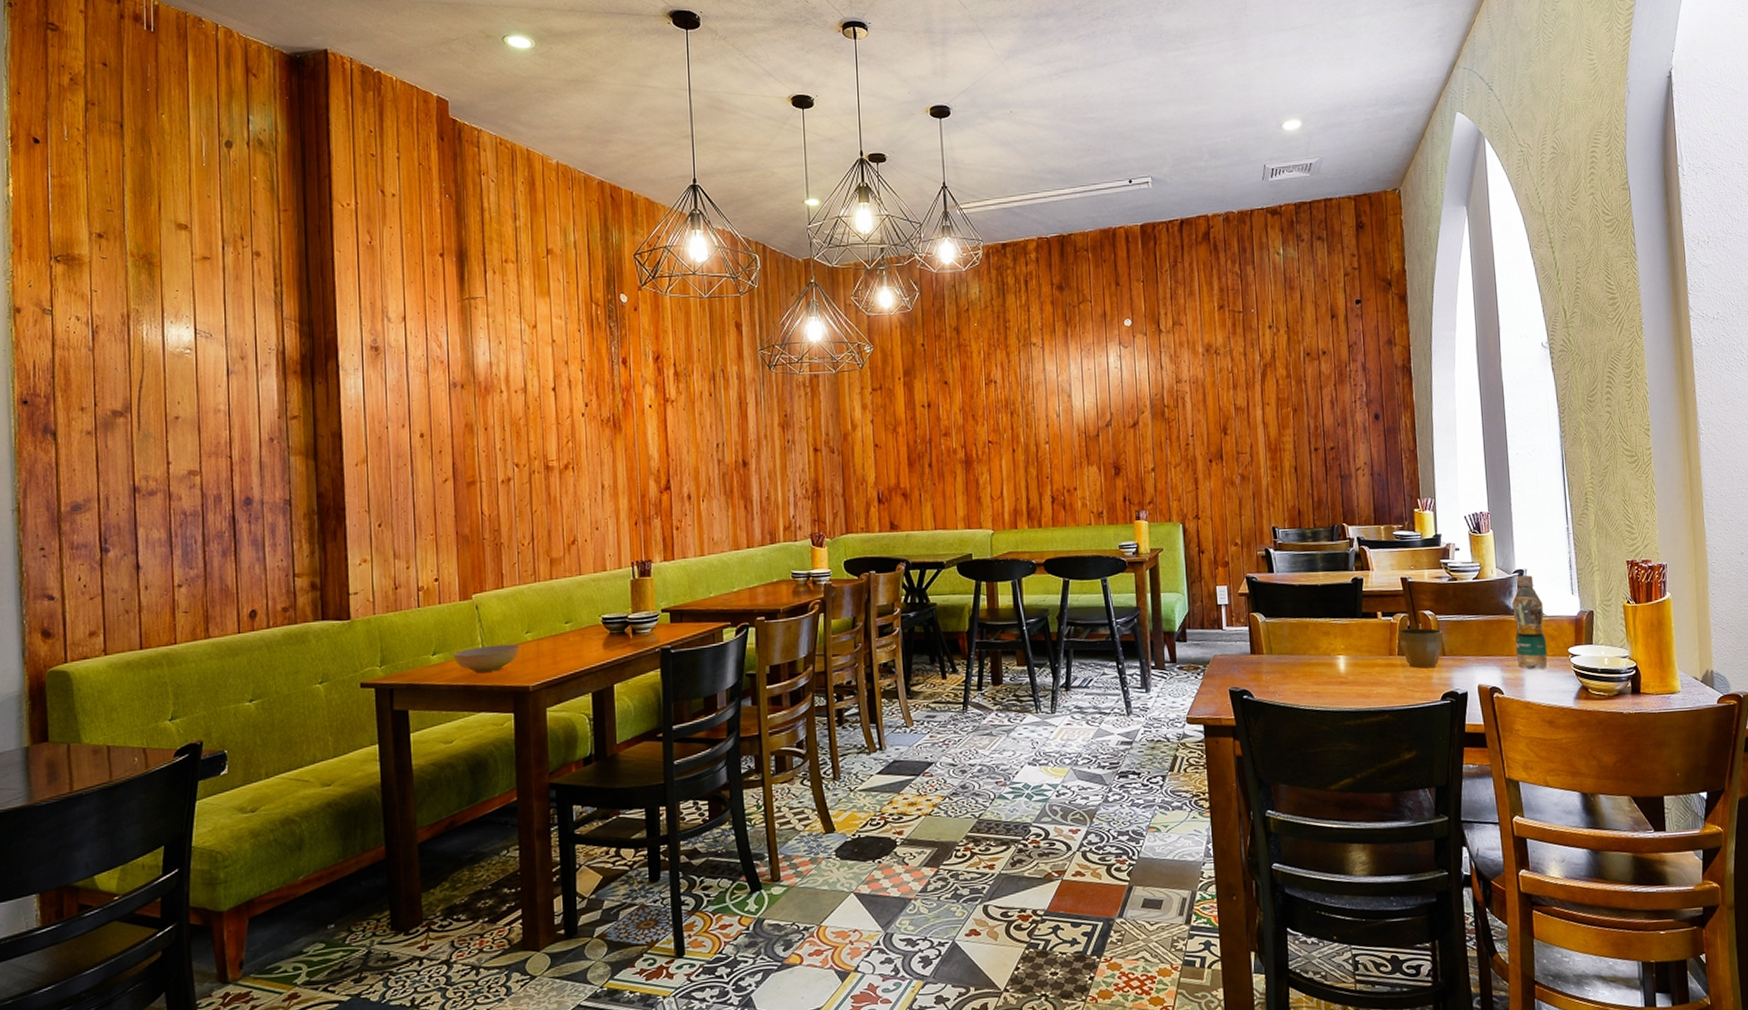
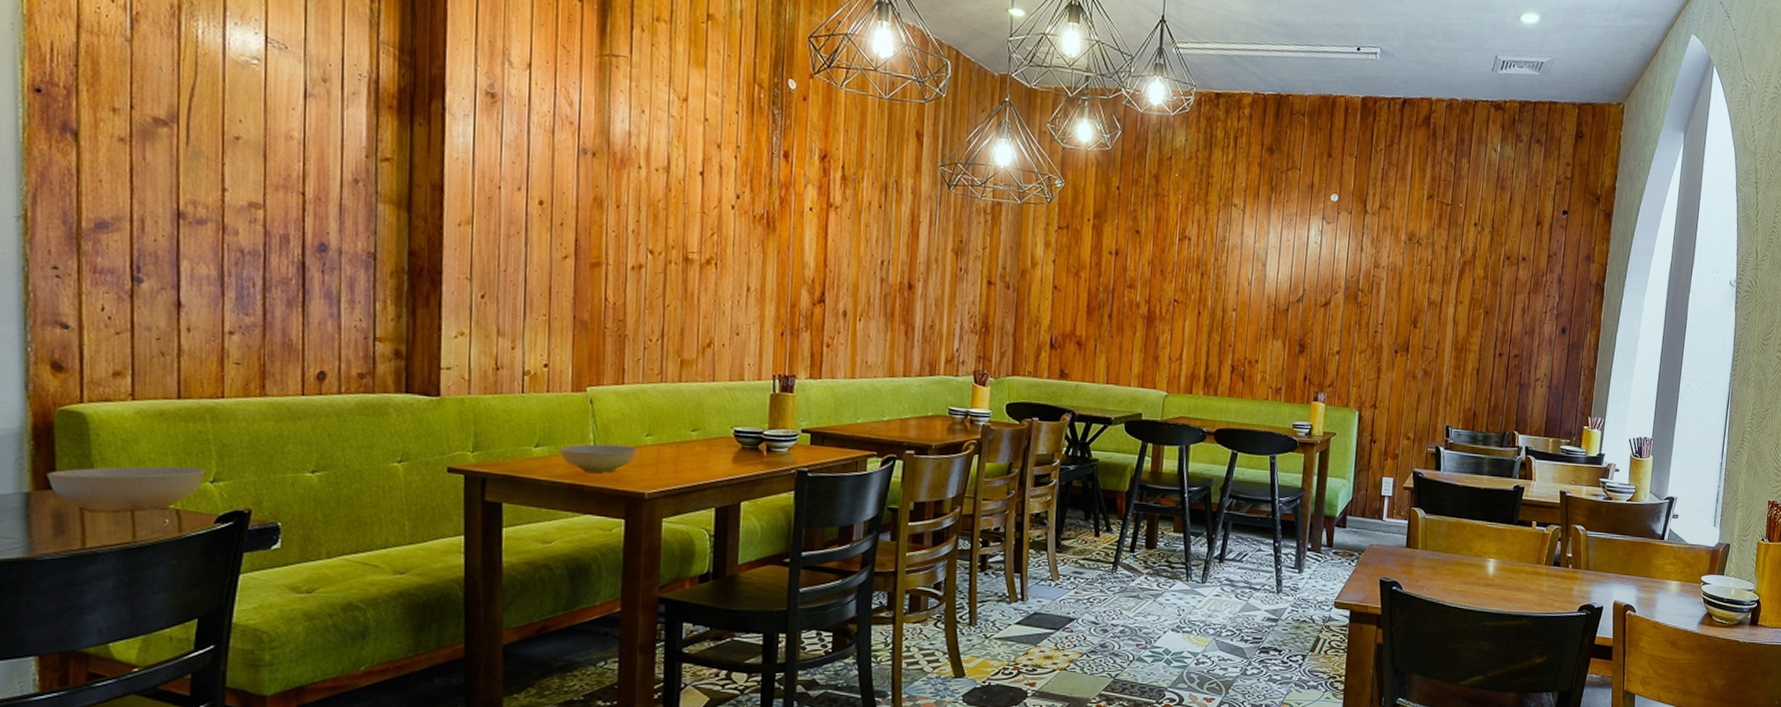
bowl: none [41,708,165,759] -> present [46,466,206,513]
cup: present [1399,628,1443,669] -> none [1548,540,1590,581]
bottle: present [1512,575,1548,671] -> none [1653,503,1686,594]

